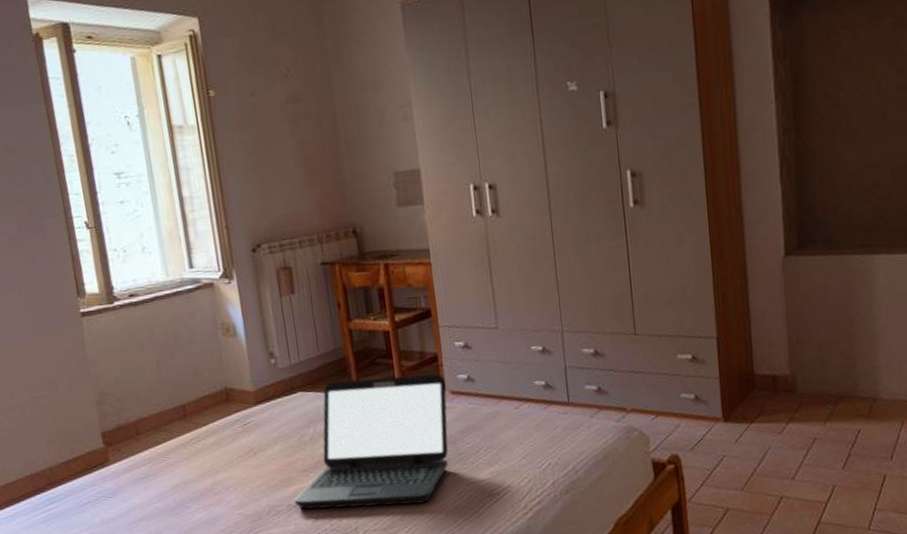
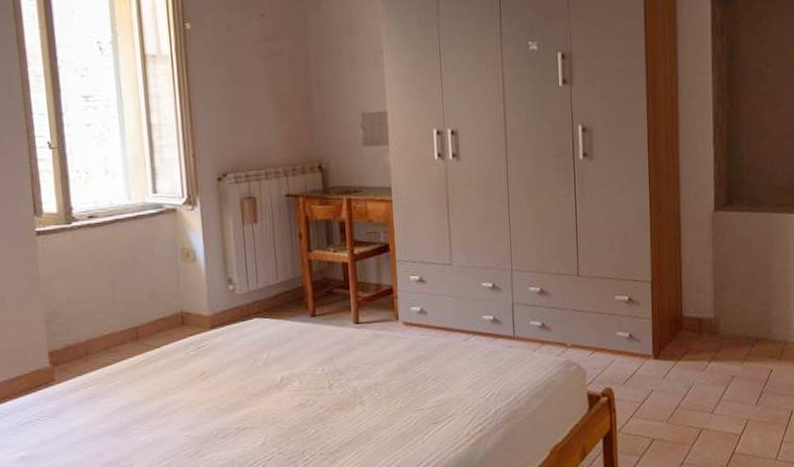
laptop: present [295,374,448,510] -> none [244,305,400,433]

